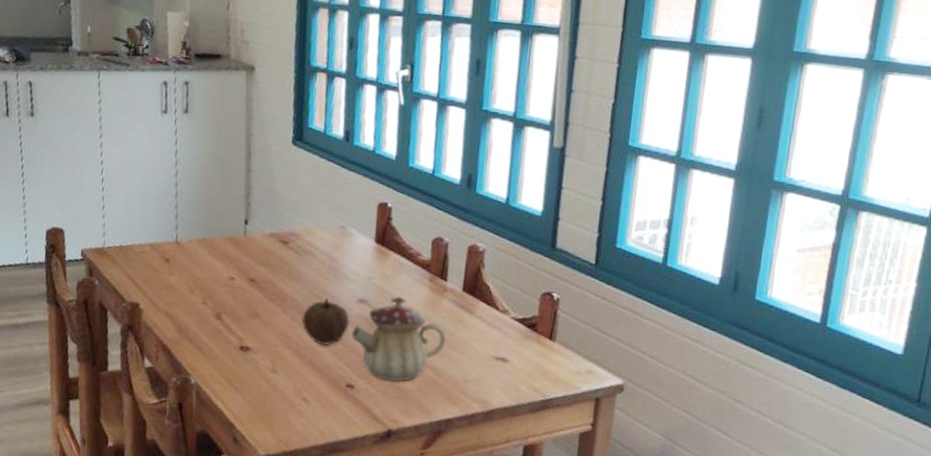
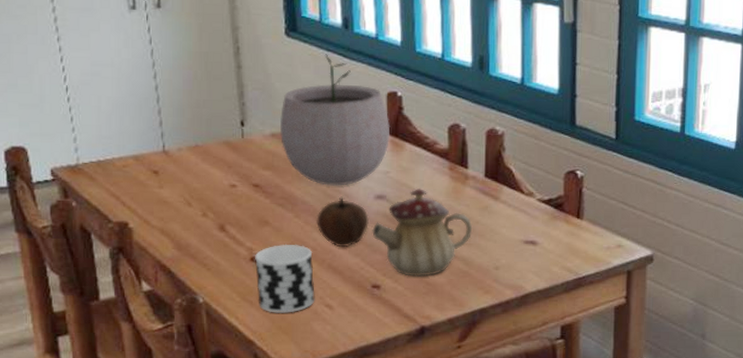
cup: none [242,337,295,403] -> present [255,244,315,313]
plant pot: none [277,163,379,287] -> present [279,54,391,186]

